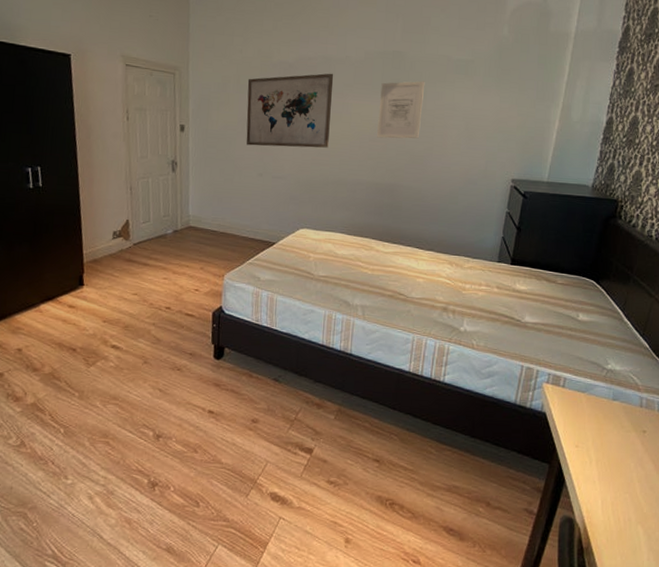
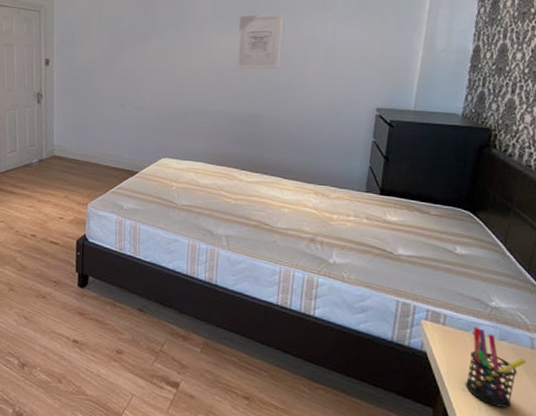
wall art: present [246,73,334,148] -> none [108,8,193,80]
pen holder: none [579,388,636,461] -> present [465,326,527,408]

